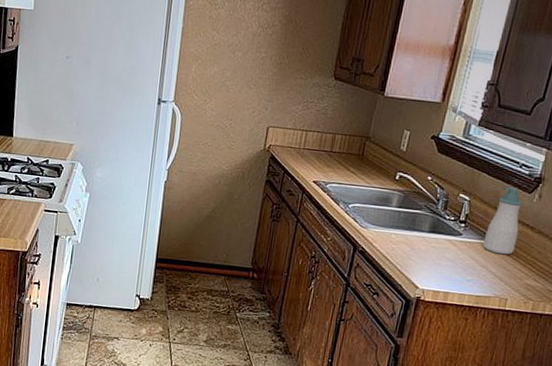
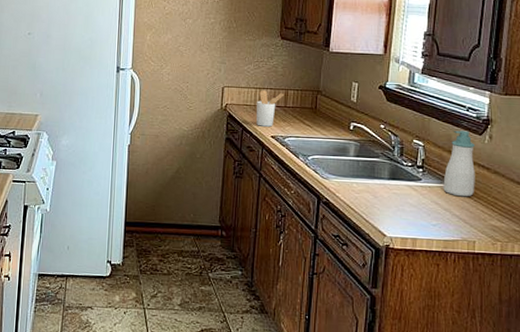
utensil holder: none [299,133,332,172] -> present [256,90,285,127]

